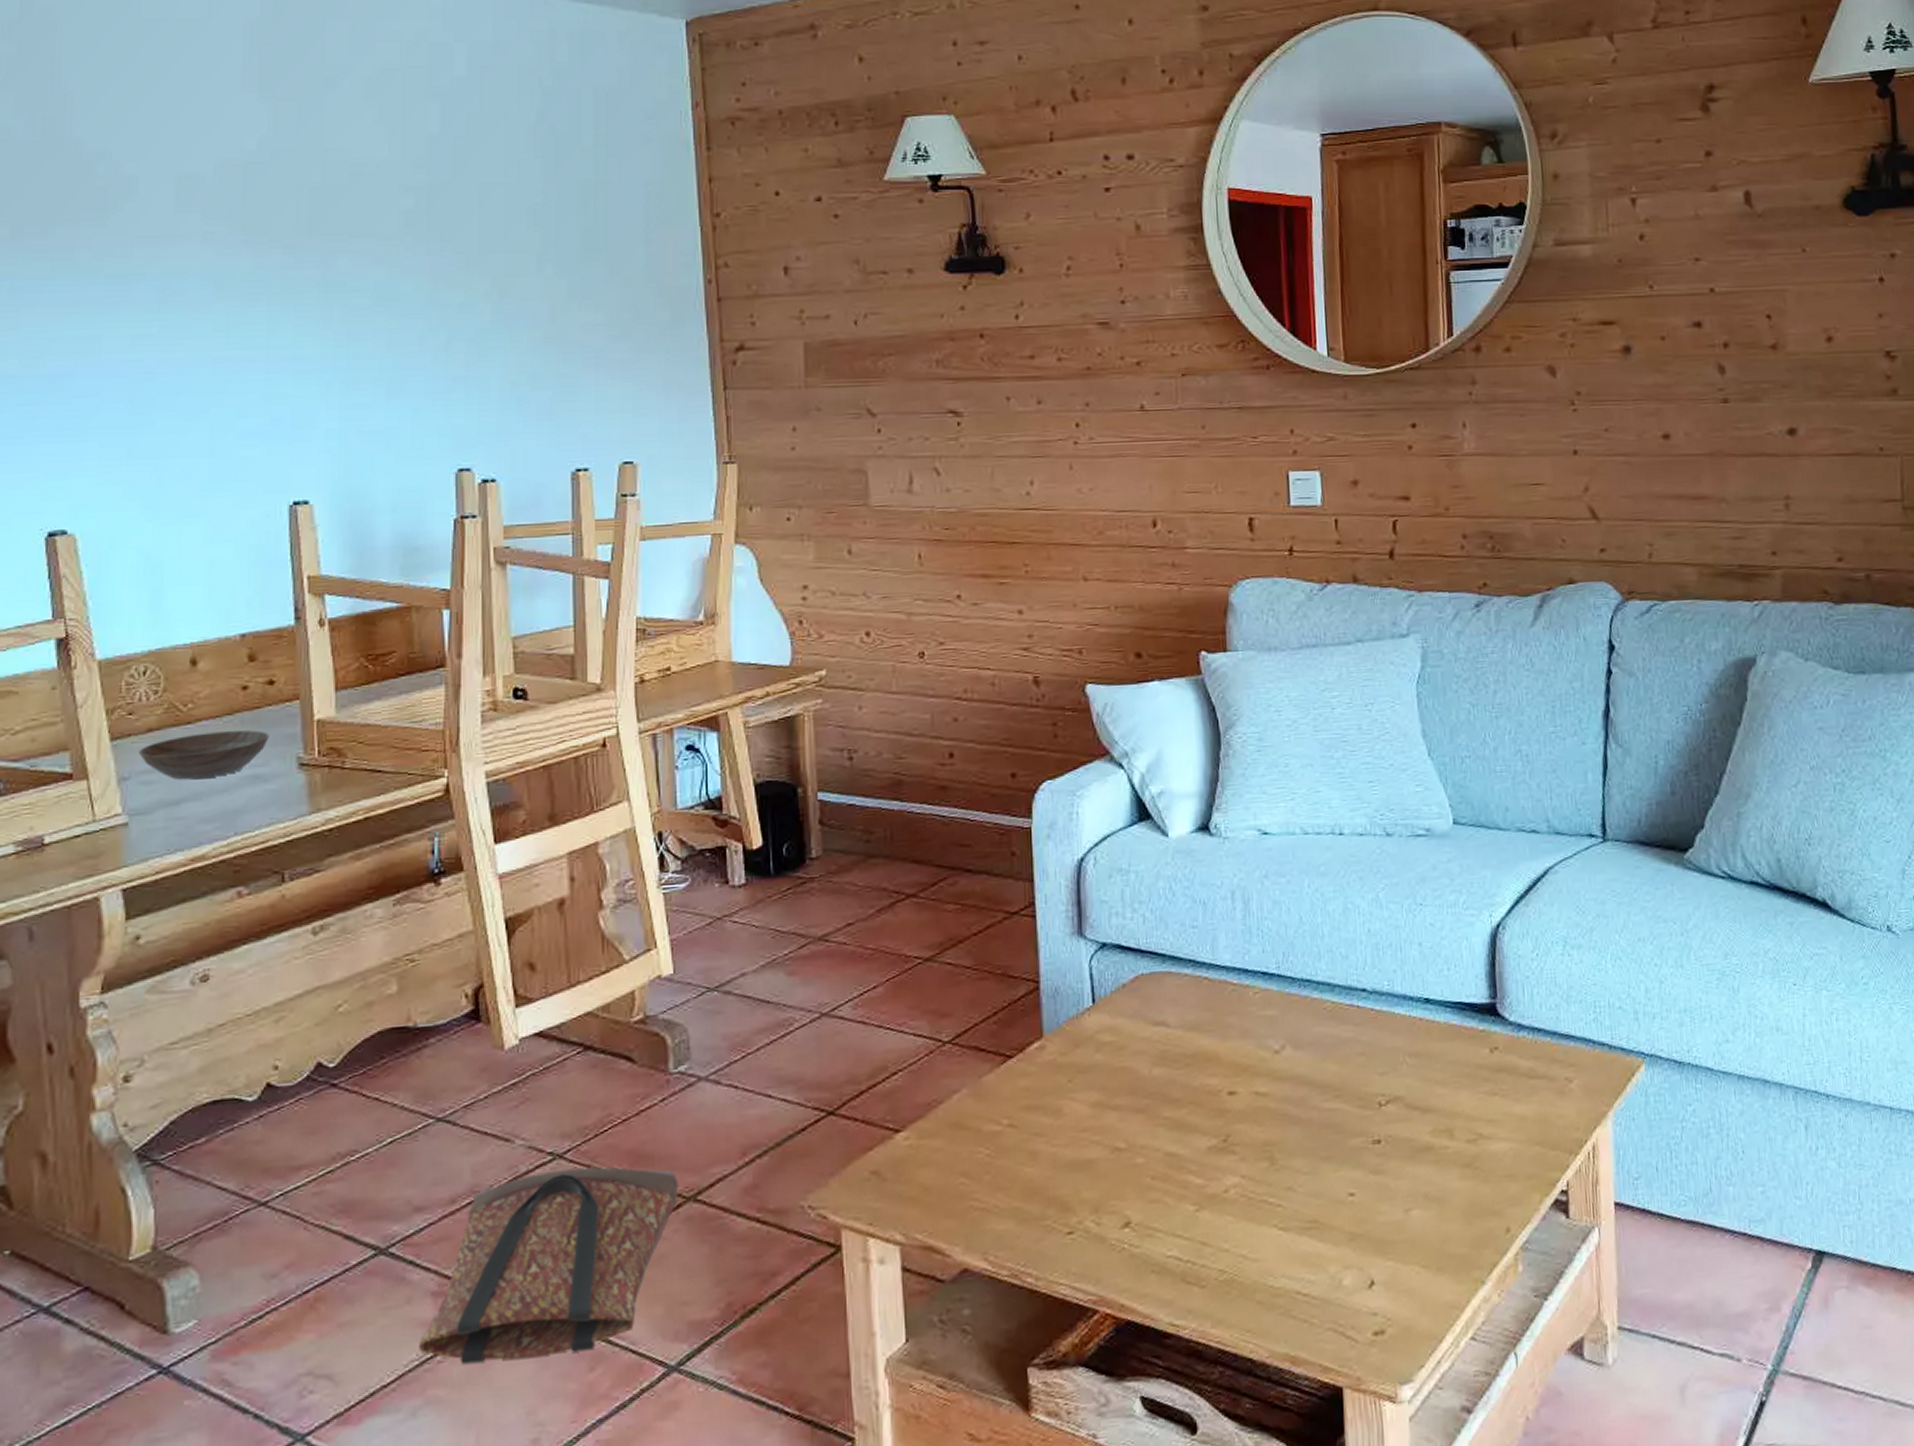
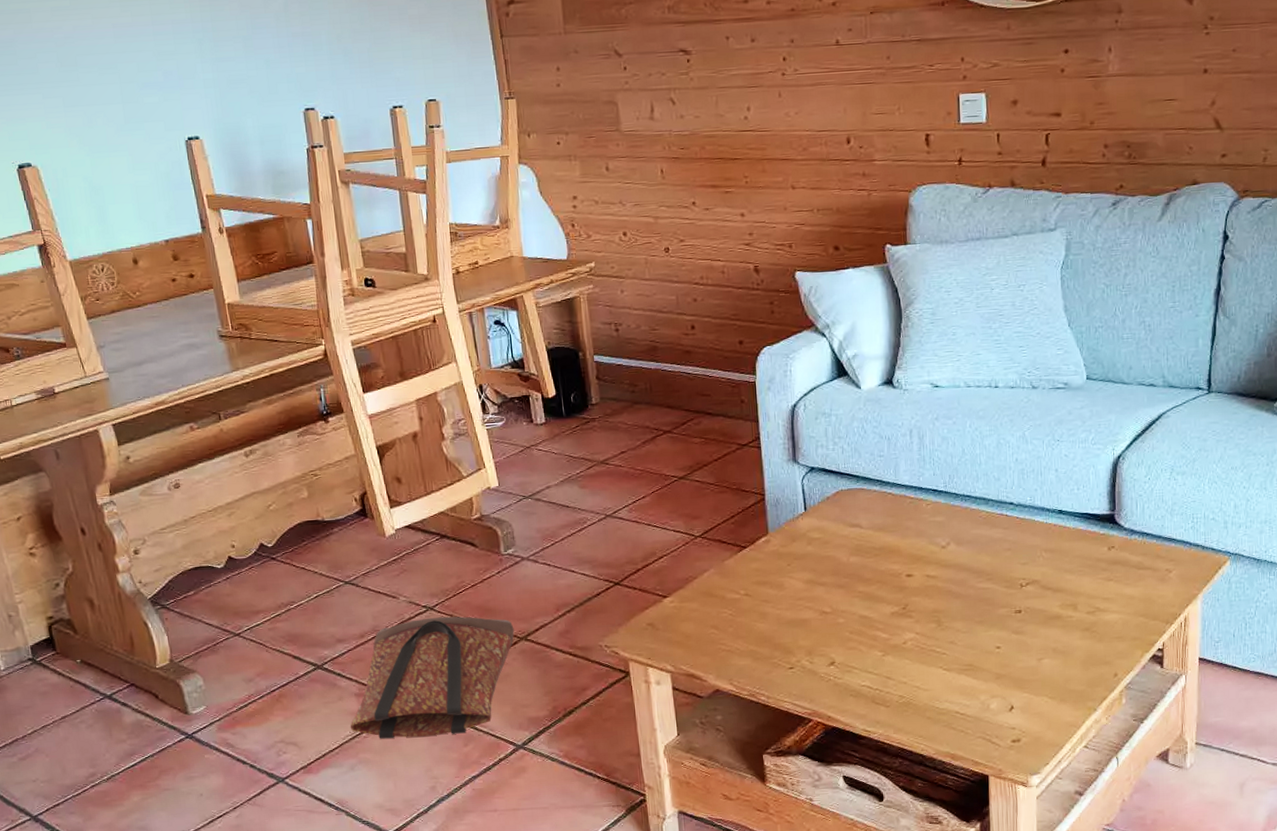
bowl: present [138,730,269,781] -> none [107,311,196,348]

